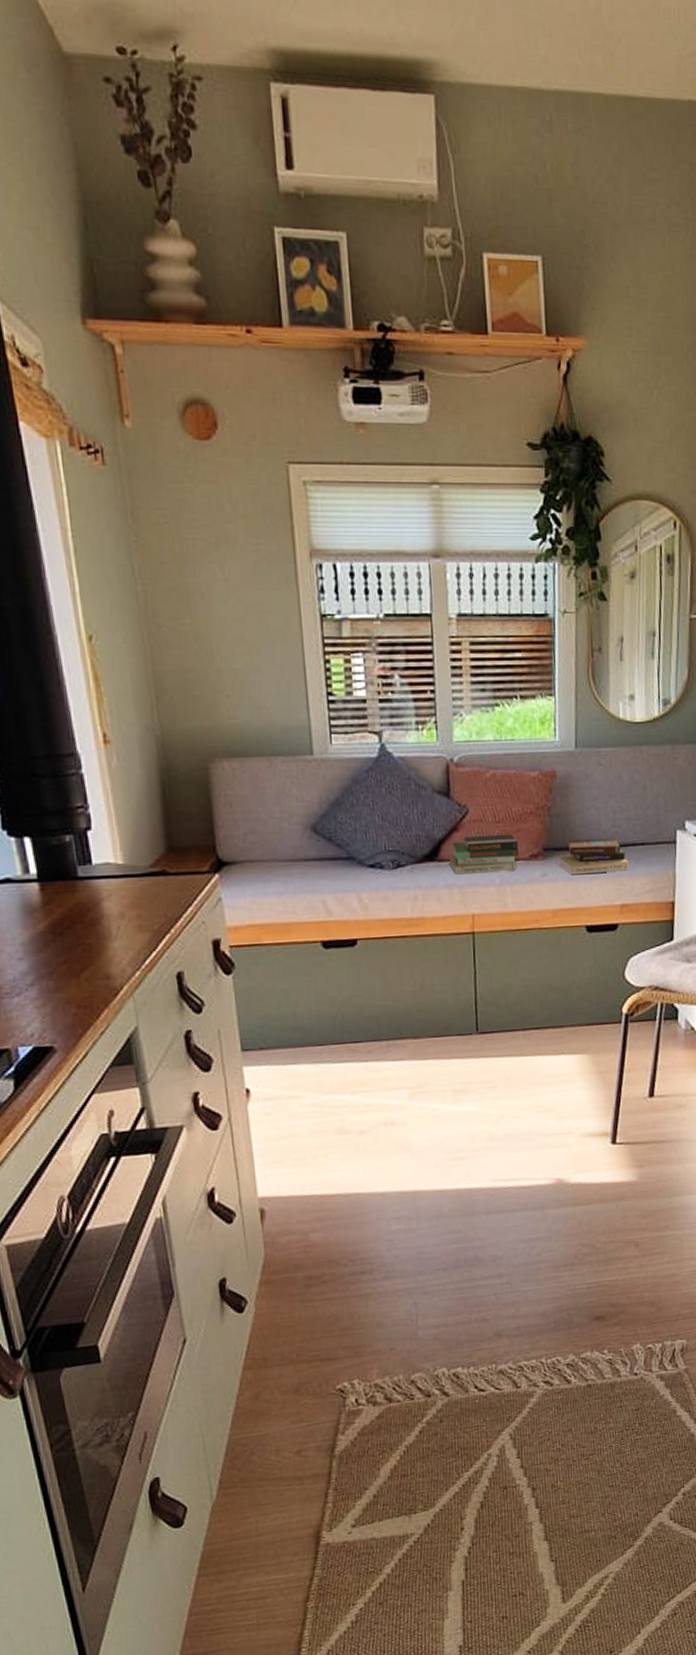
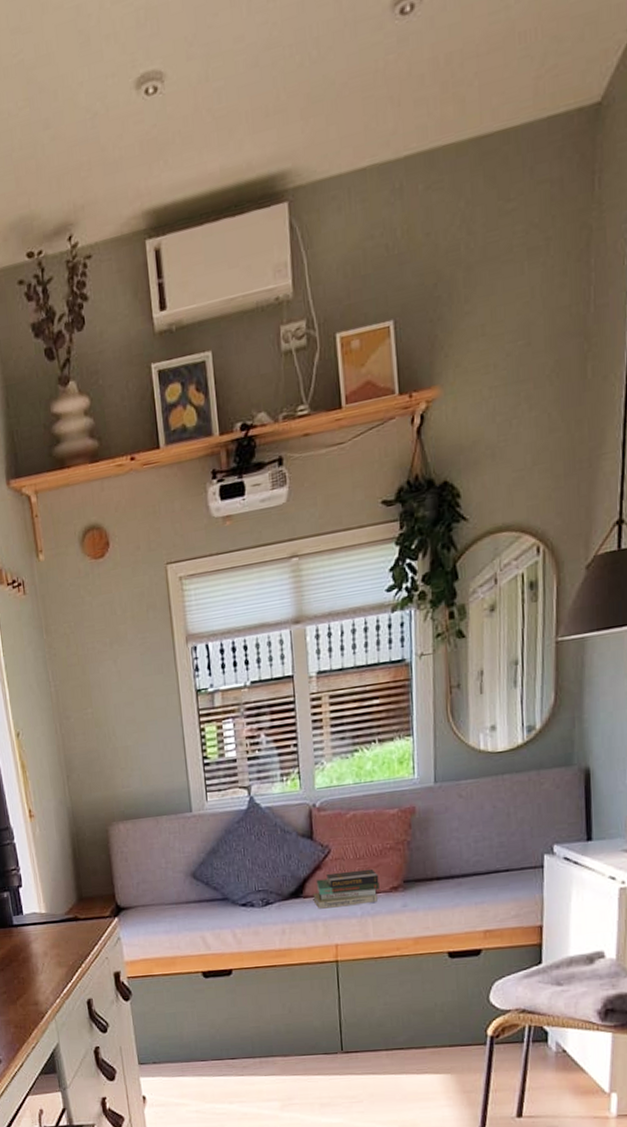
books: present [559,838,630,875] -> none [420,867,494,905]

